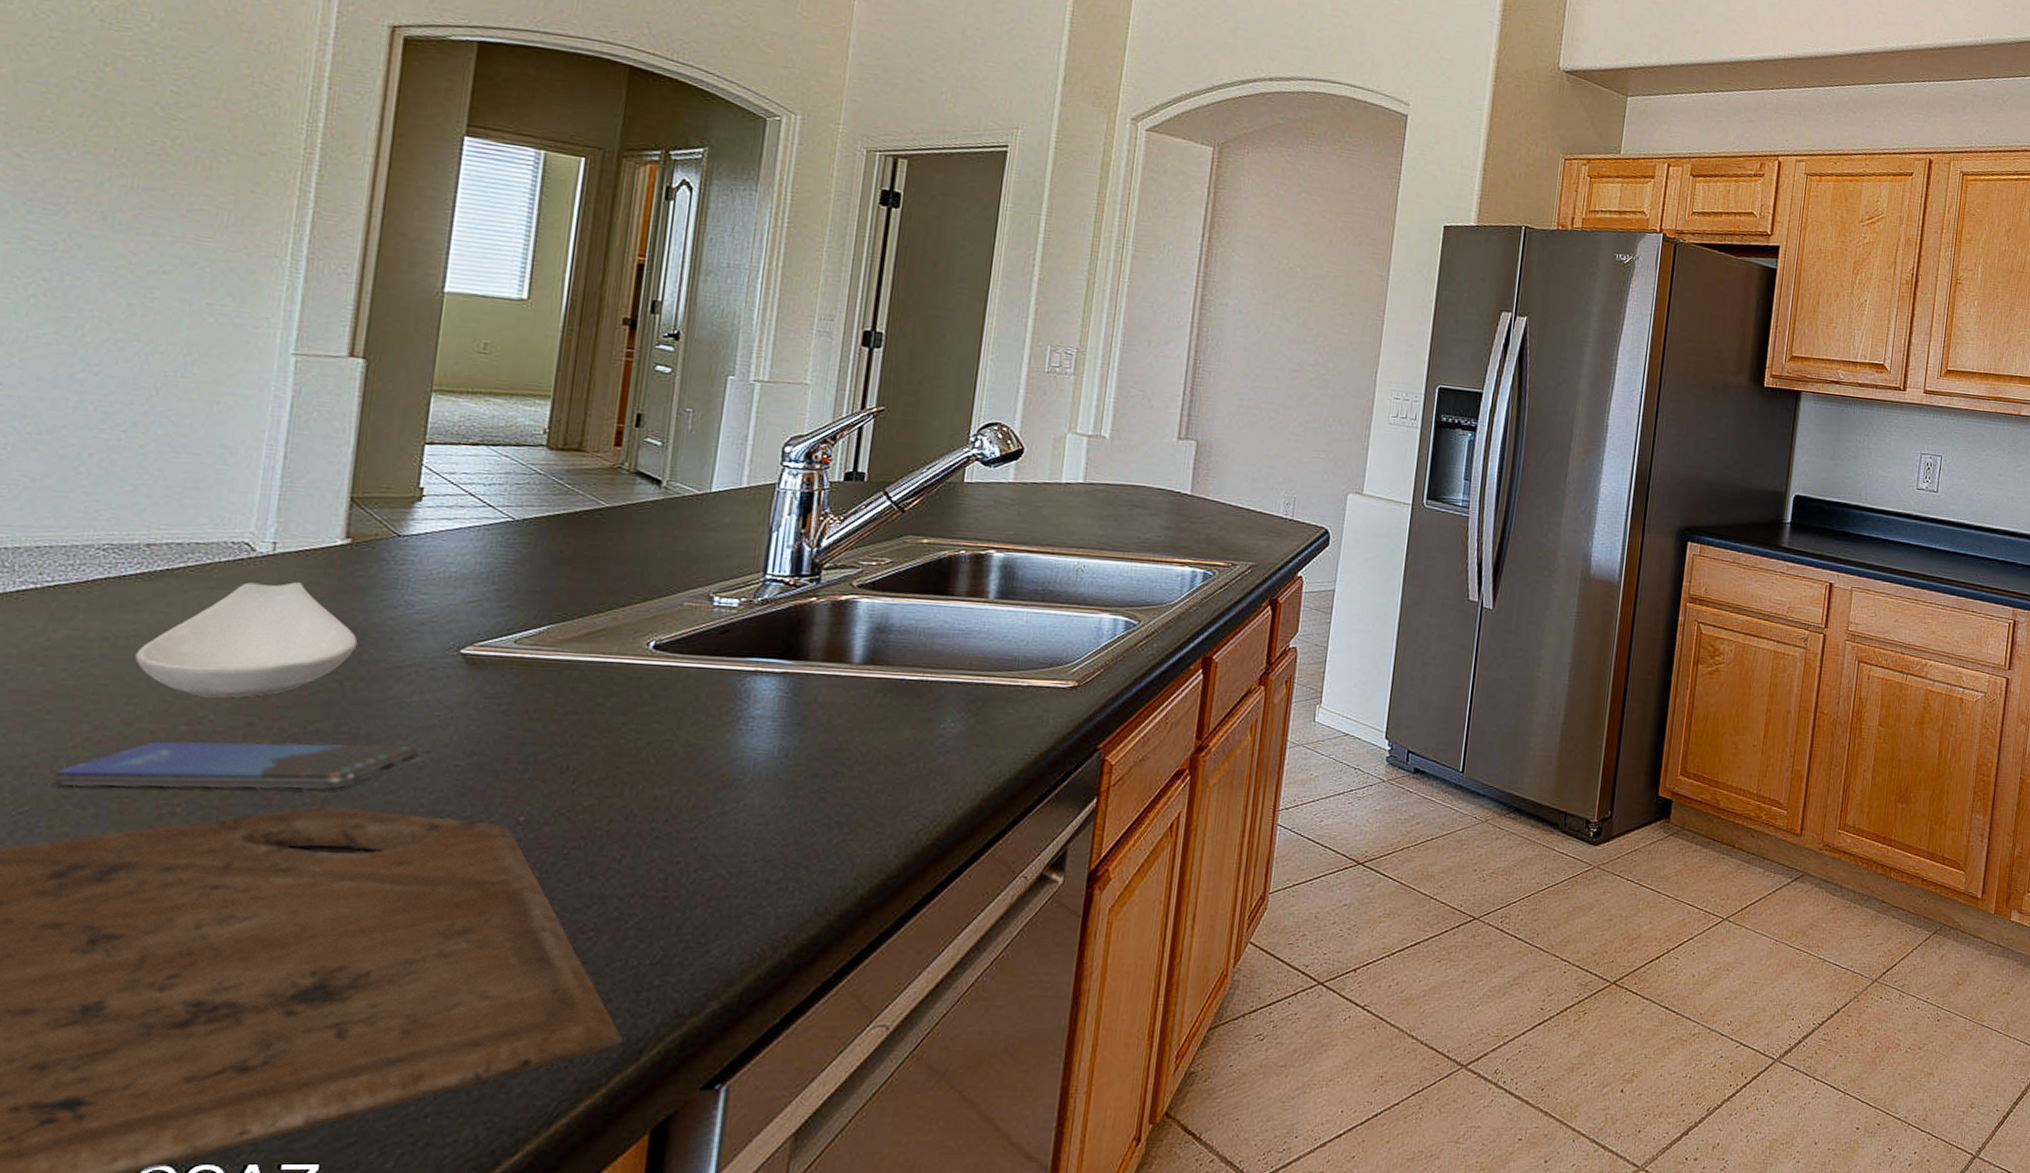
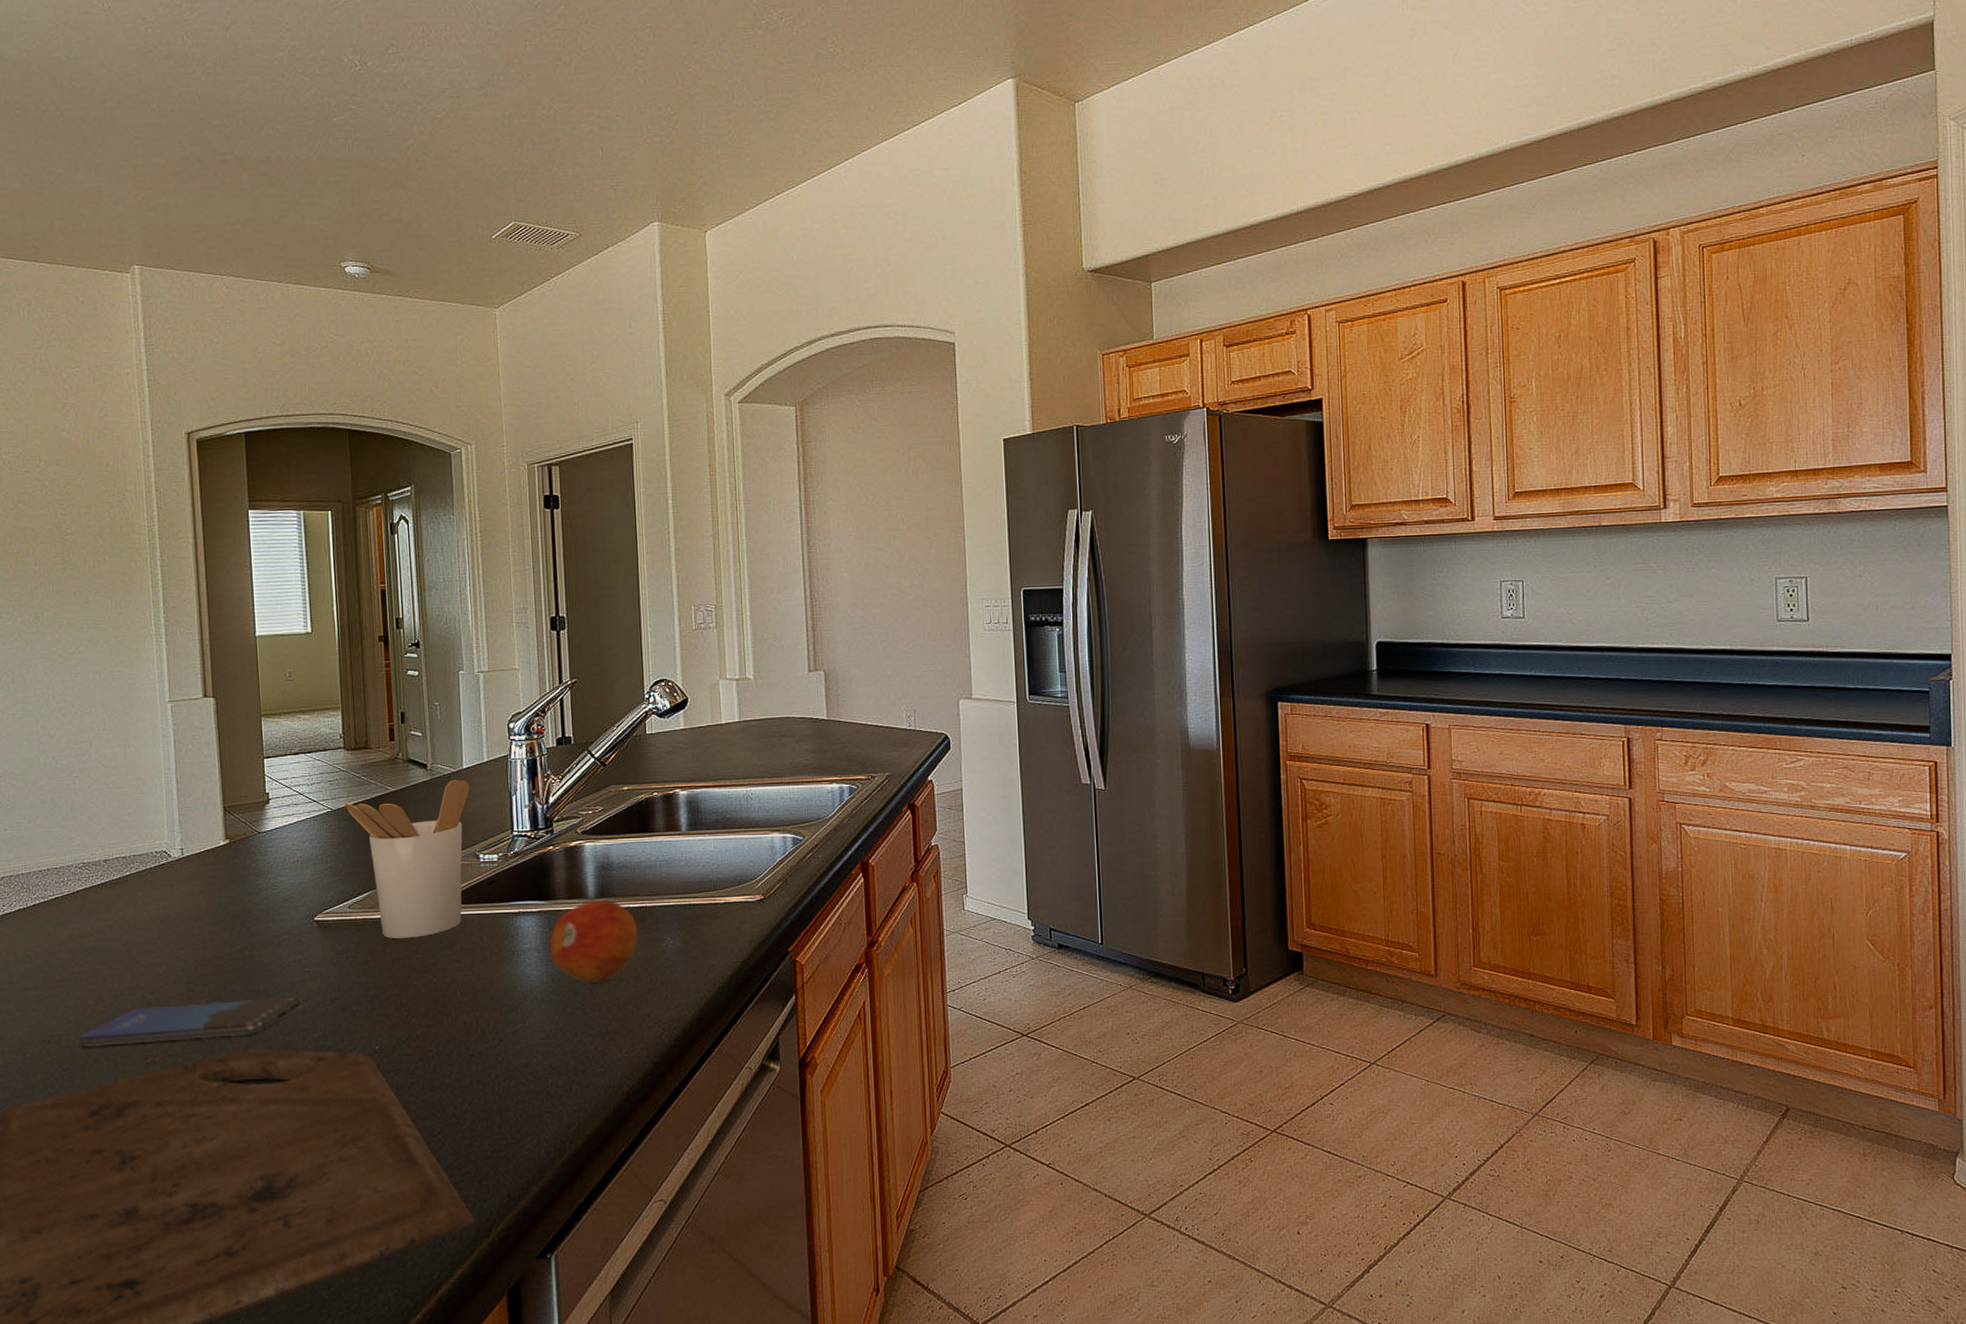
spoon rest: present [135,582,358,698] -> none [112,878,247,972]
utensil holder: none [532,503,717,689] -> present [344,779,470,939]
fruit: none [788,666,912,764] -> present [549,899,638,984]

